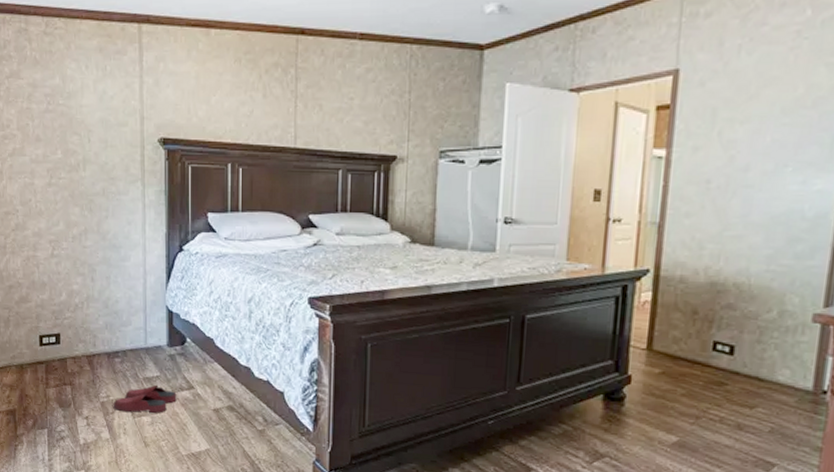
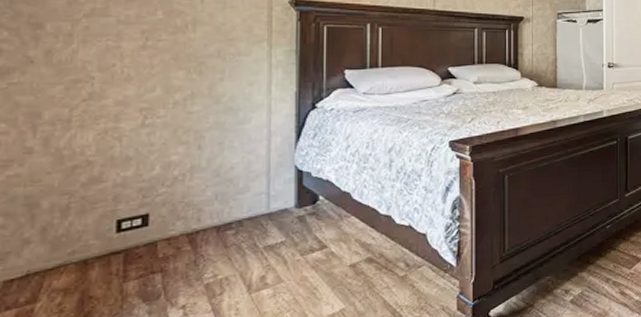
slippers: present [113,384,177,413] -> none [222,251,306,290]

